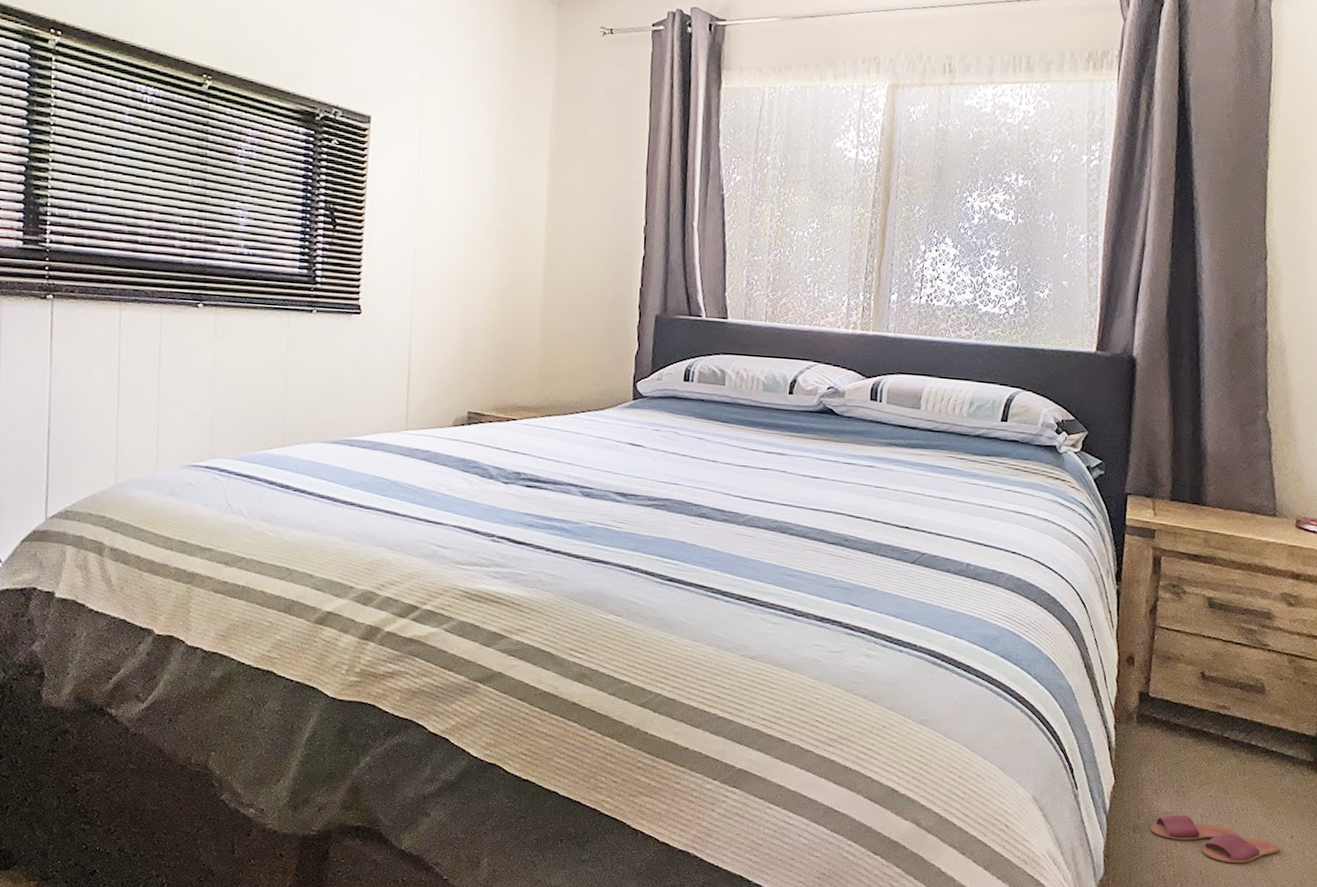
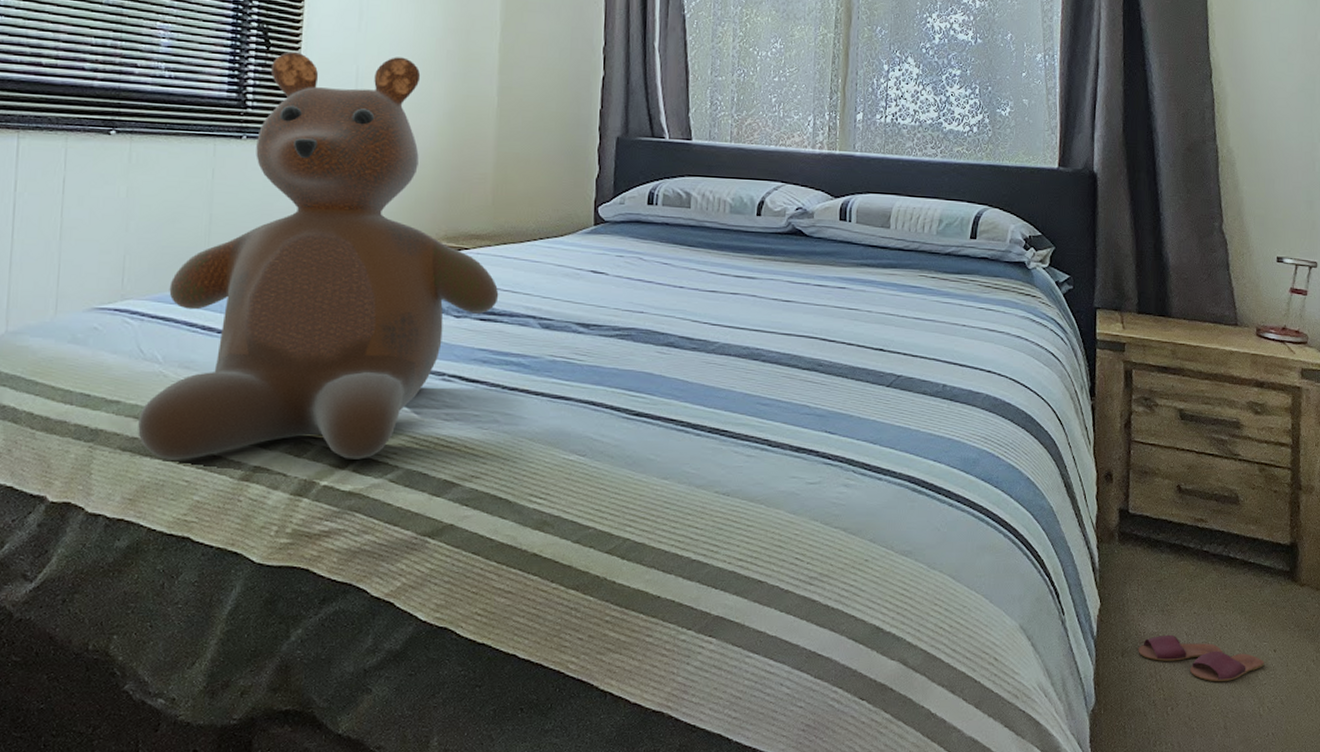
teddy bear: none [228,231,544,610] -> present [138,52,499,460]

